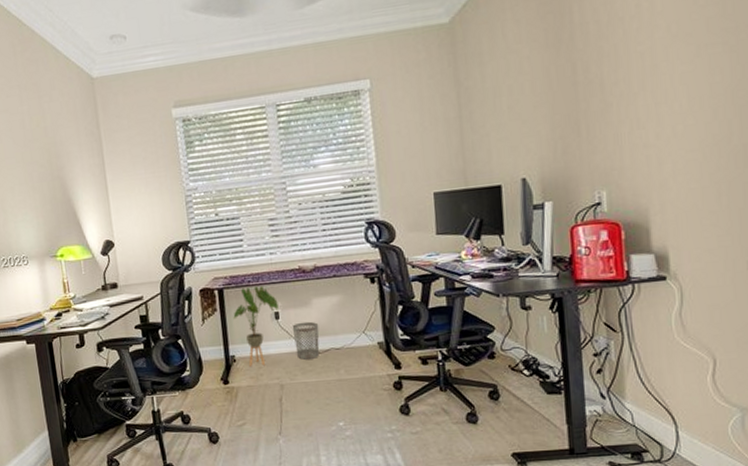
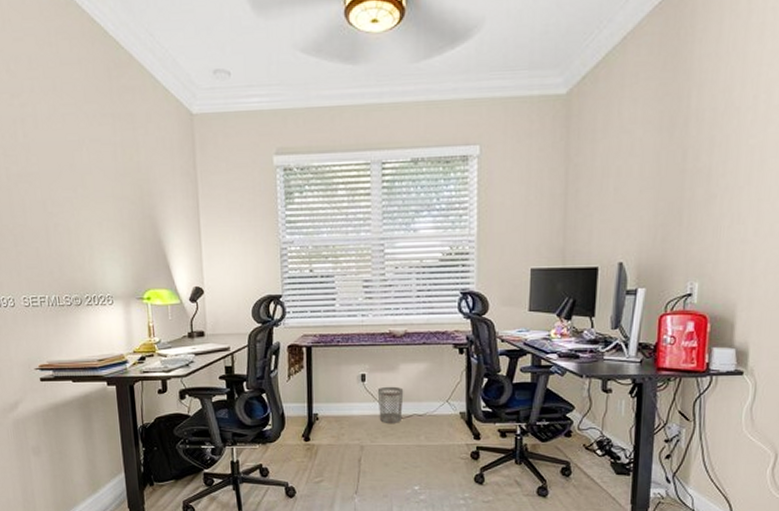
house plant: present [233,285,279,367] -> none [319,346,365,426]

